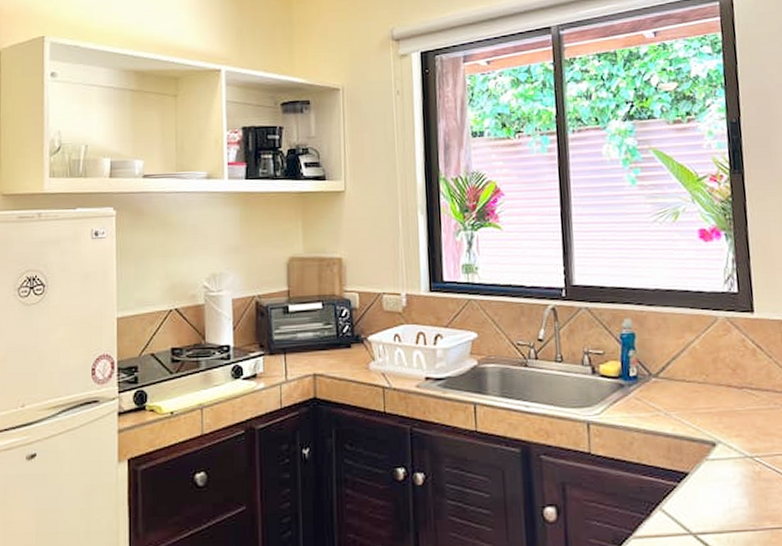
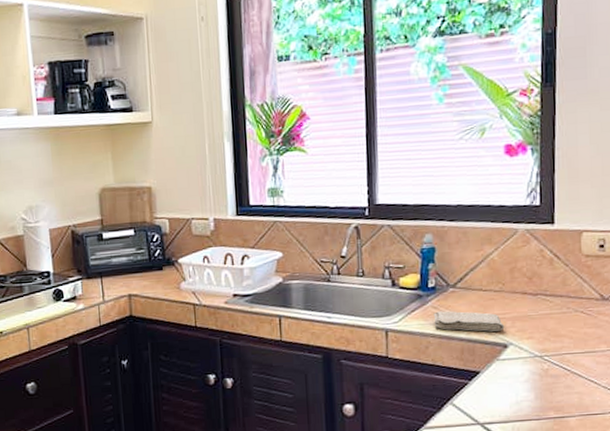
washcloth: none [636,403,712,427] -> present [433,311,505,332]

